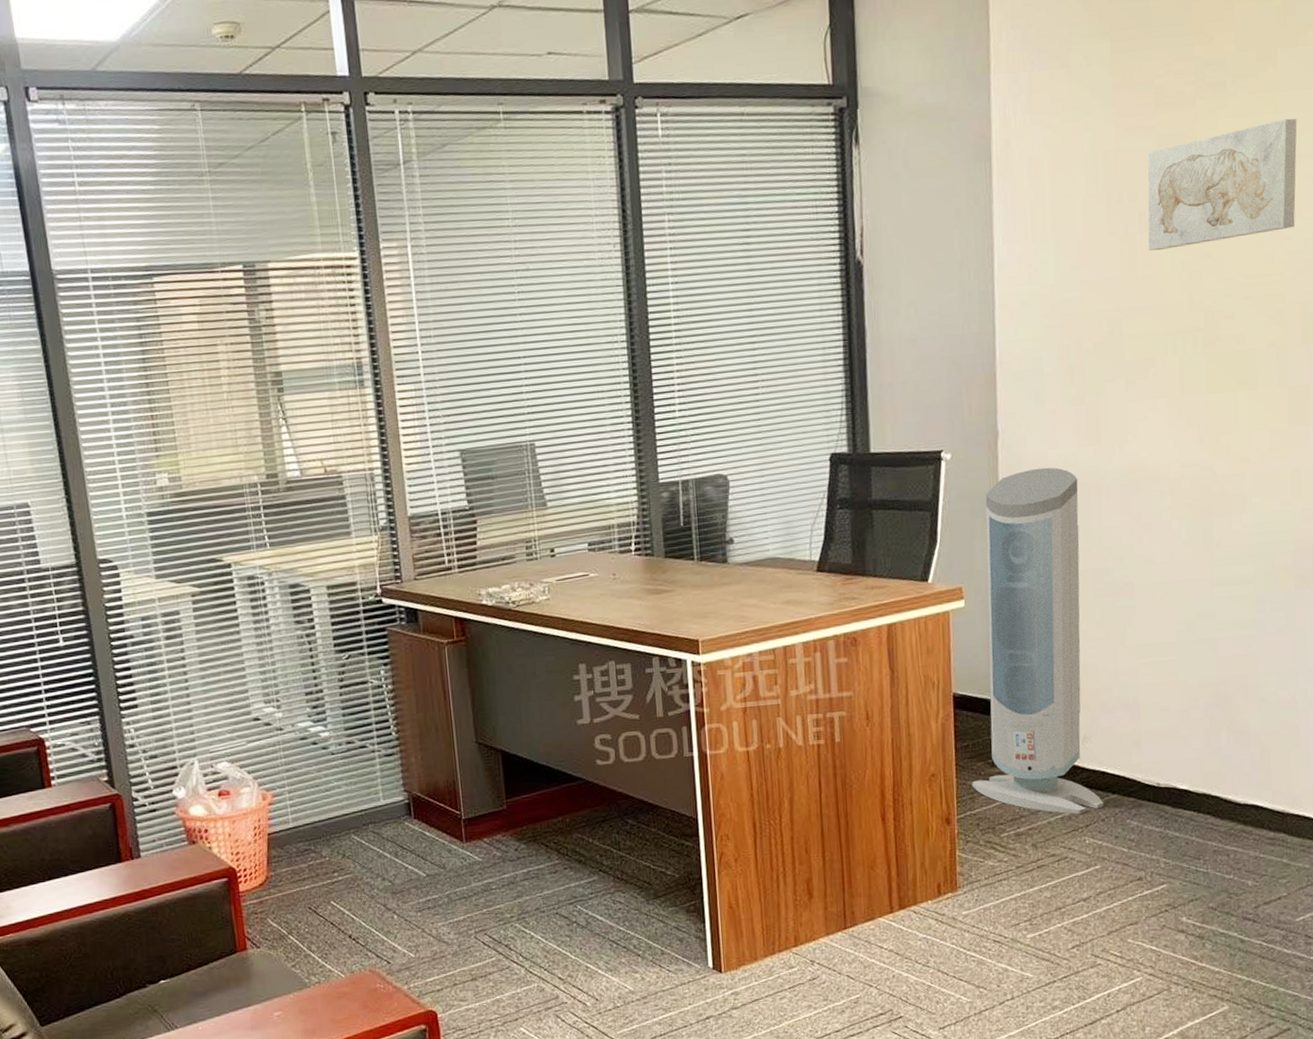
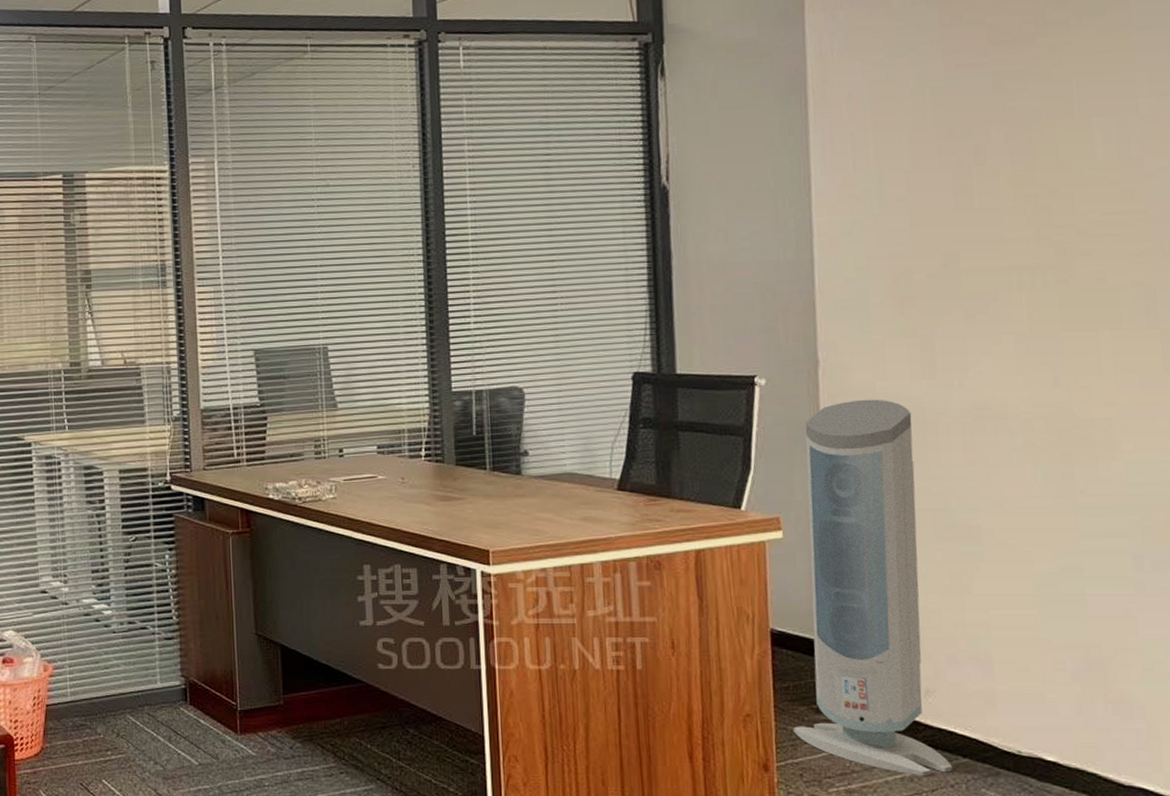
wall art: present [1148,118,1297,251] -> none [982,56,1159,184]

